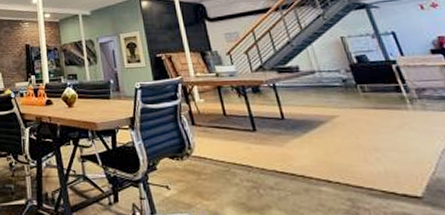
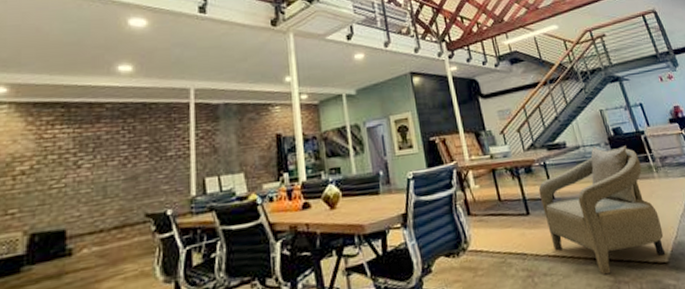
armchair: none [266,73,419,197] -> present [538,146,666,274]

